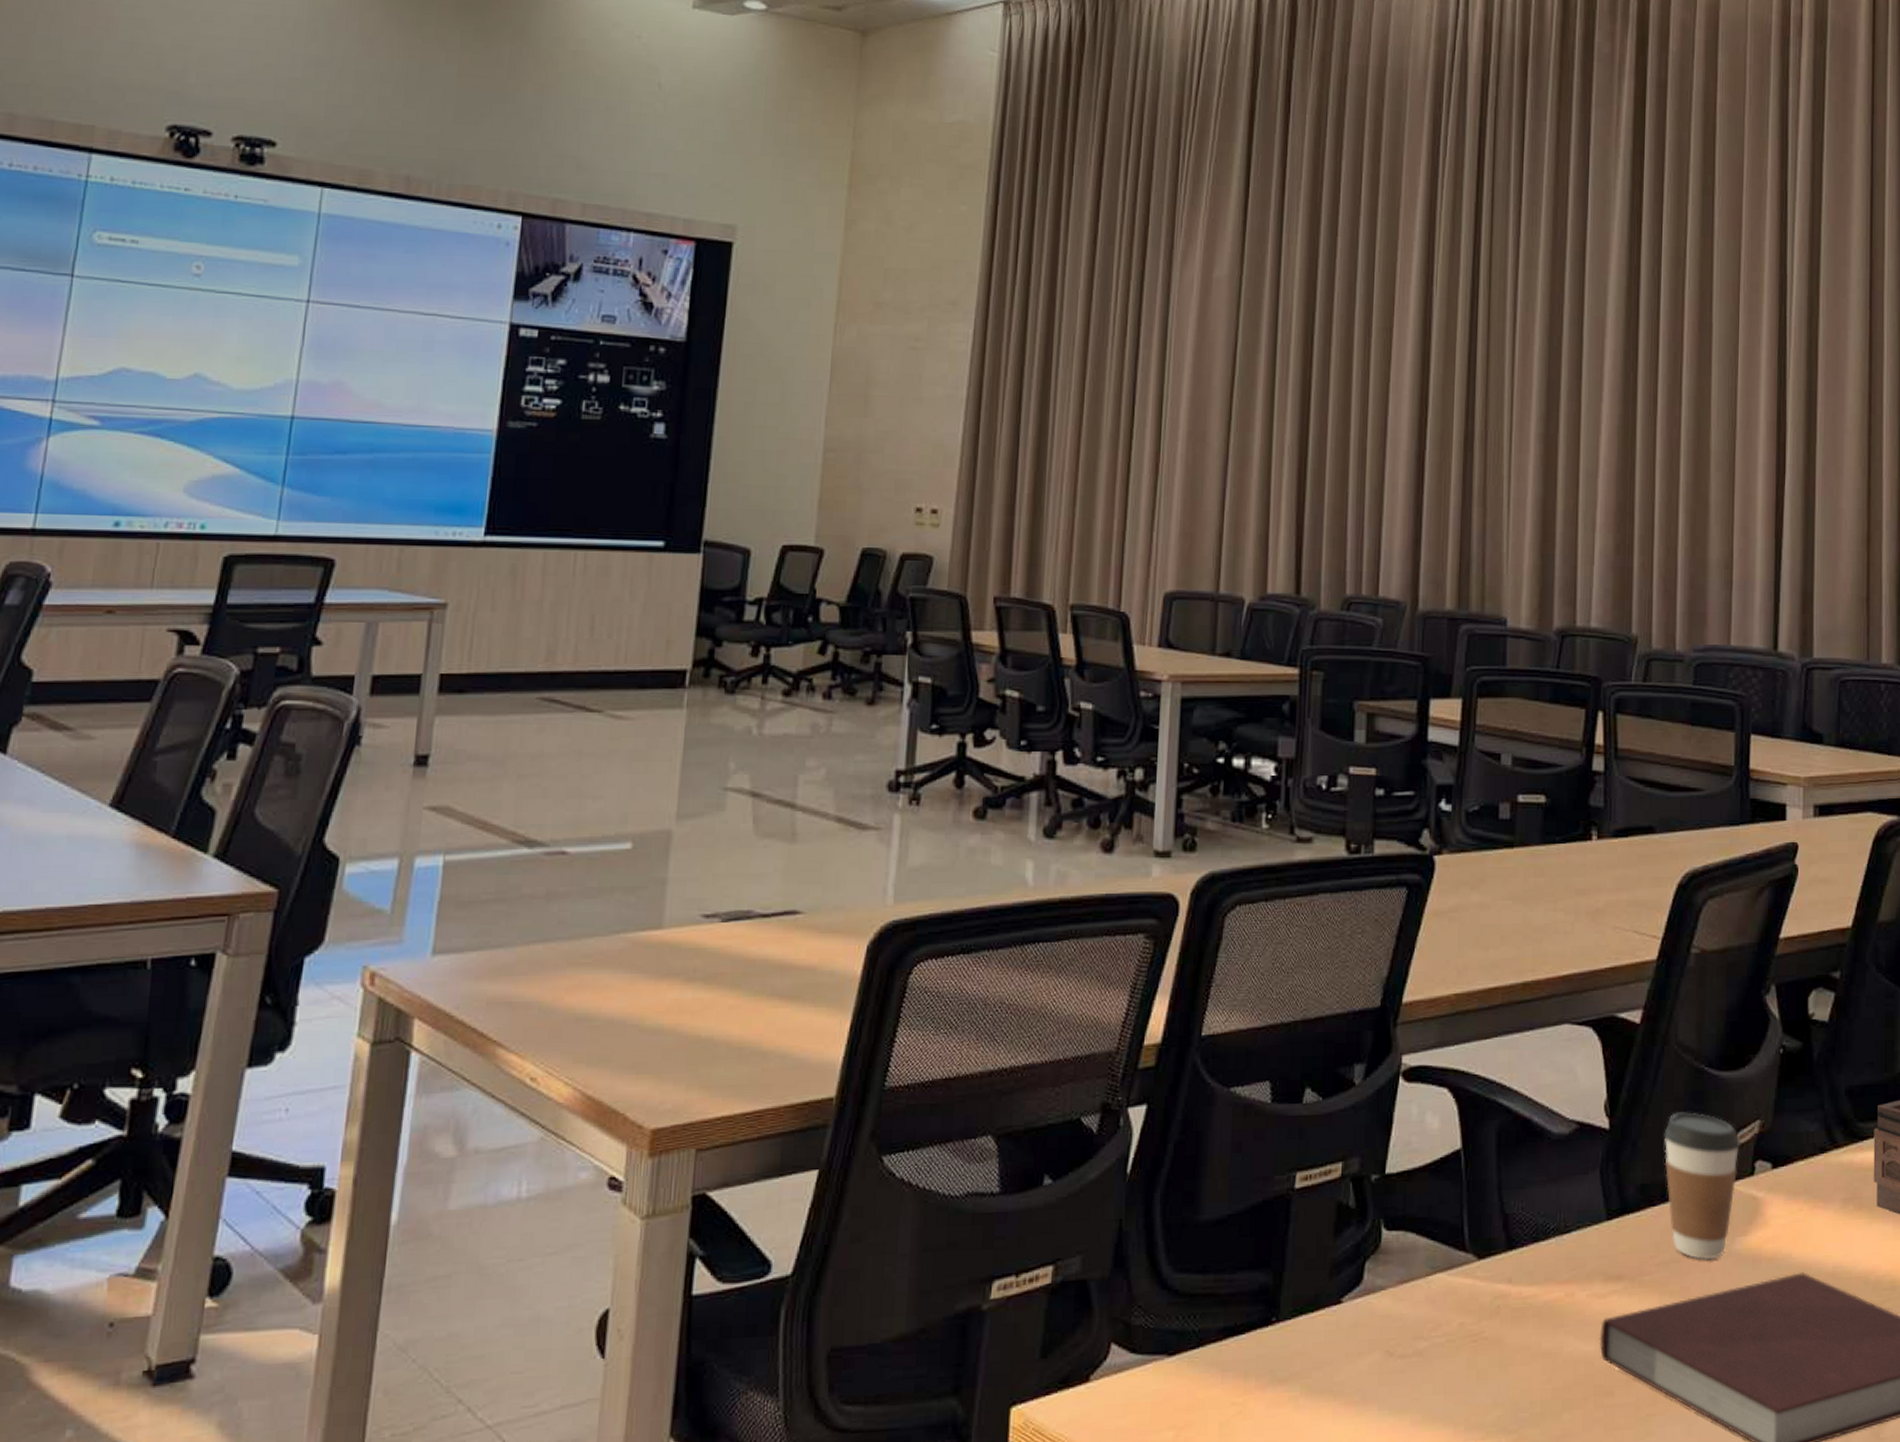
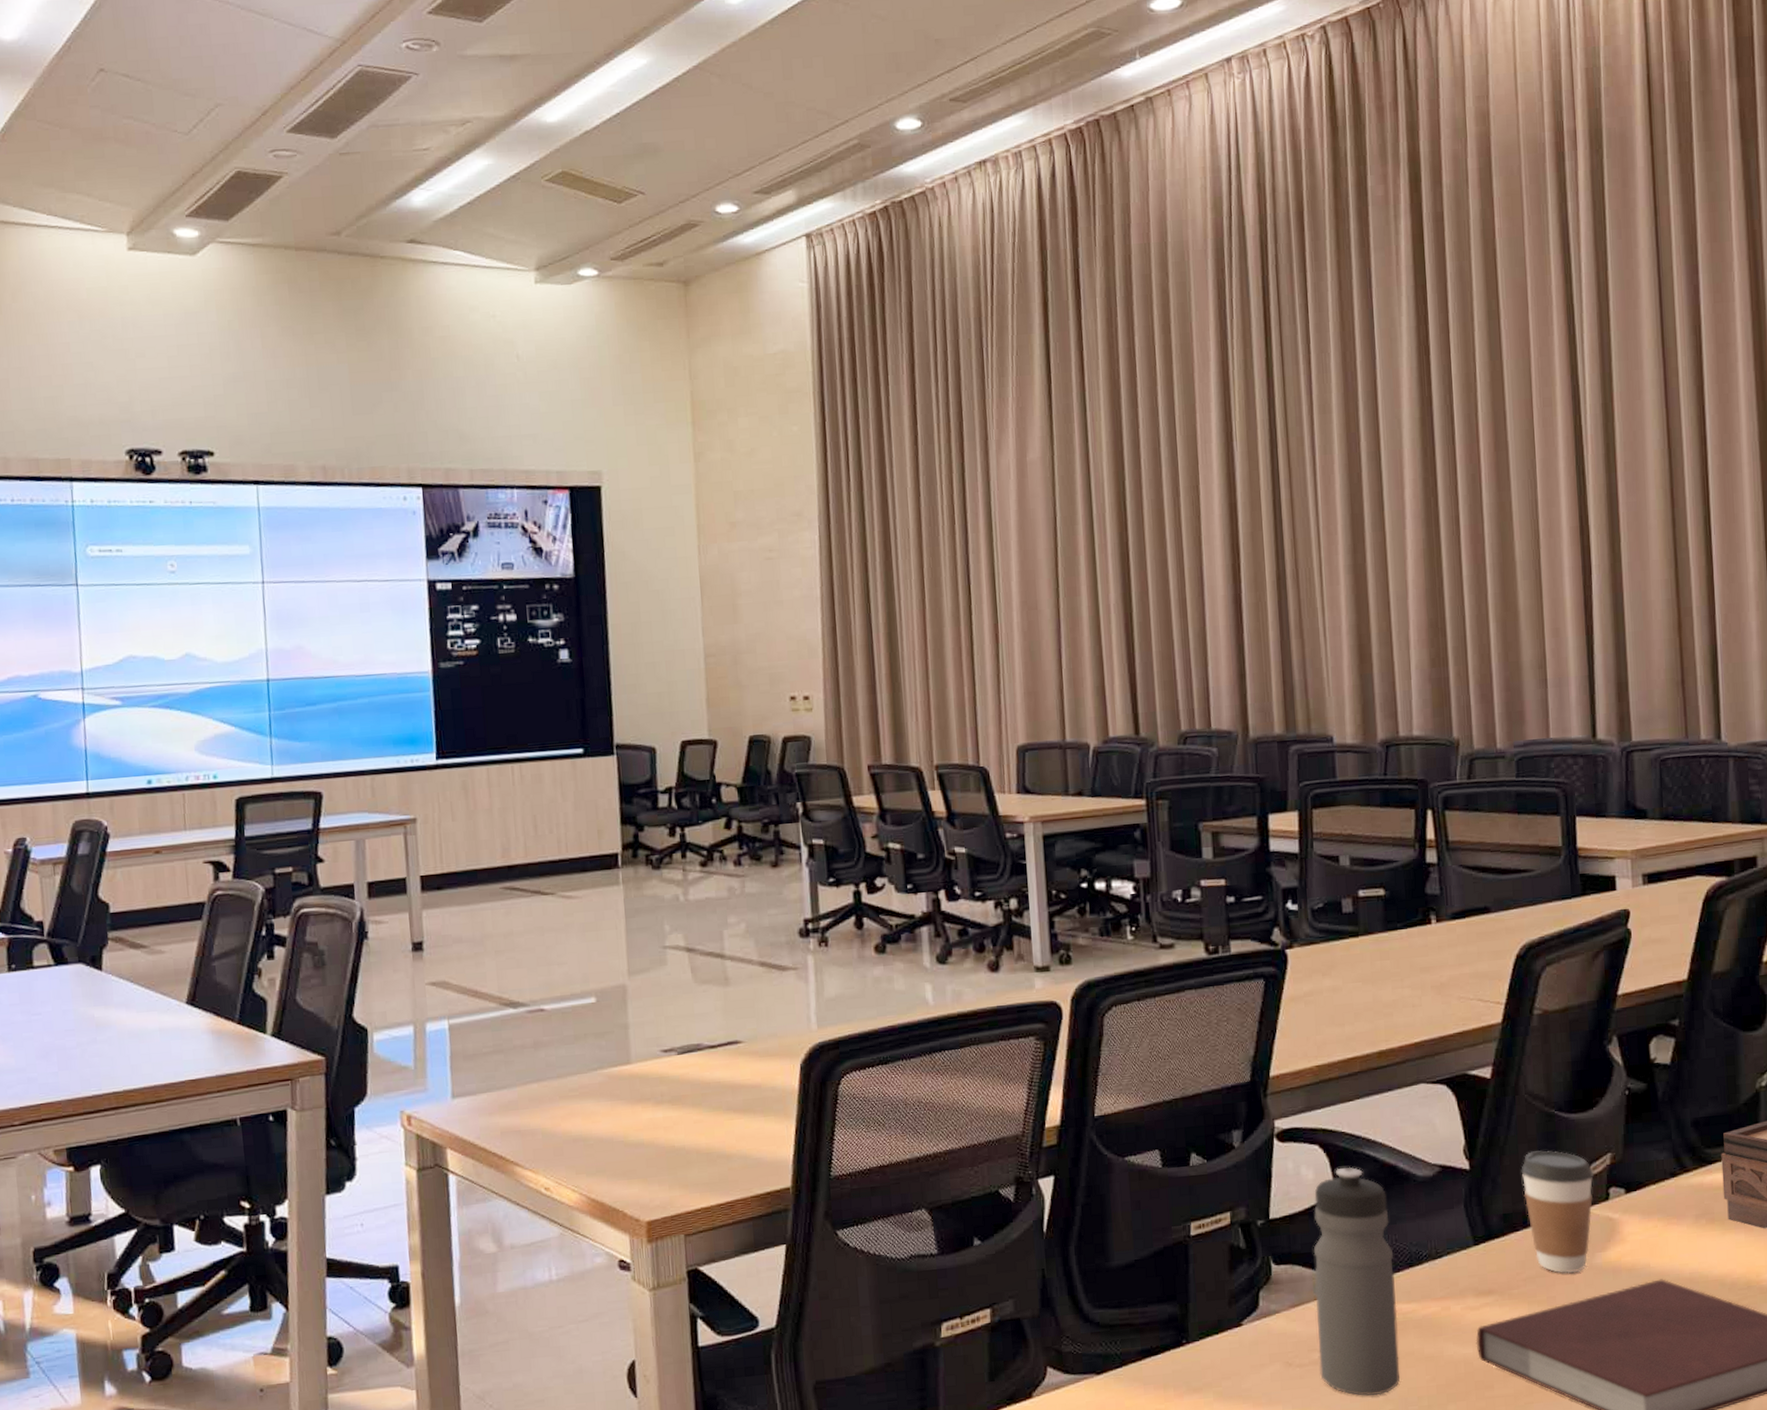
water bottle: none [1424,1116,1519,1398] -> present [1313,1166,1400,1396]

